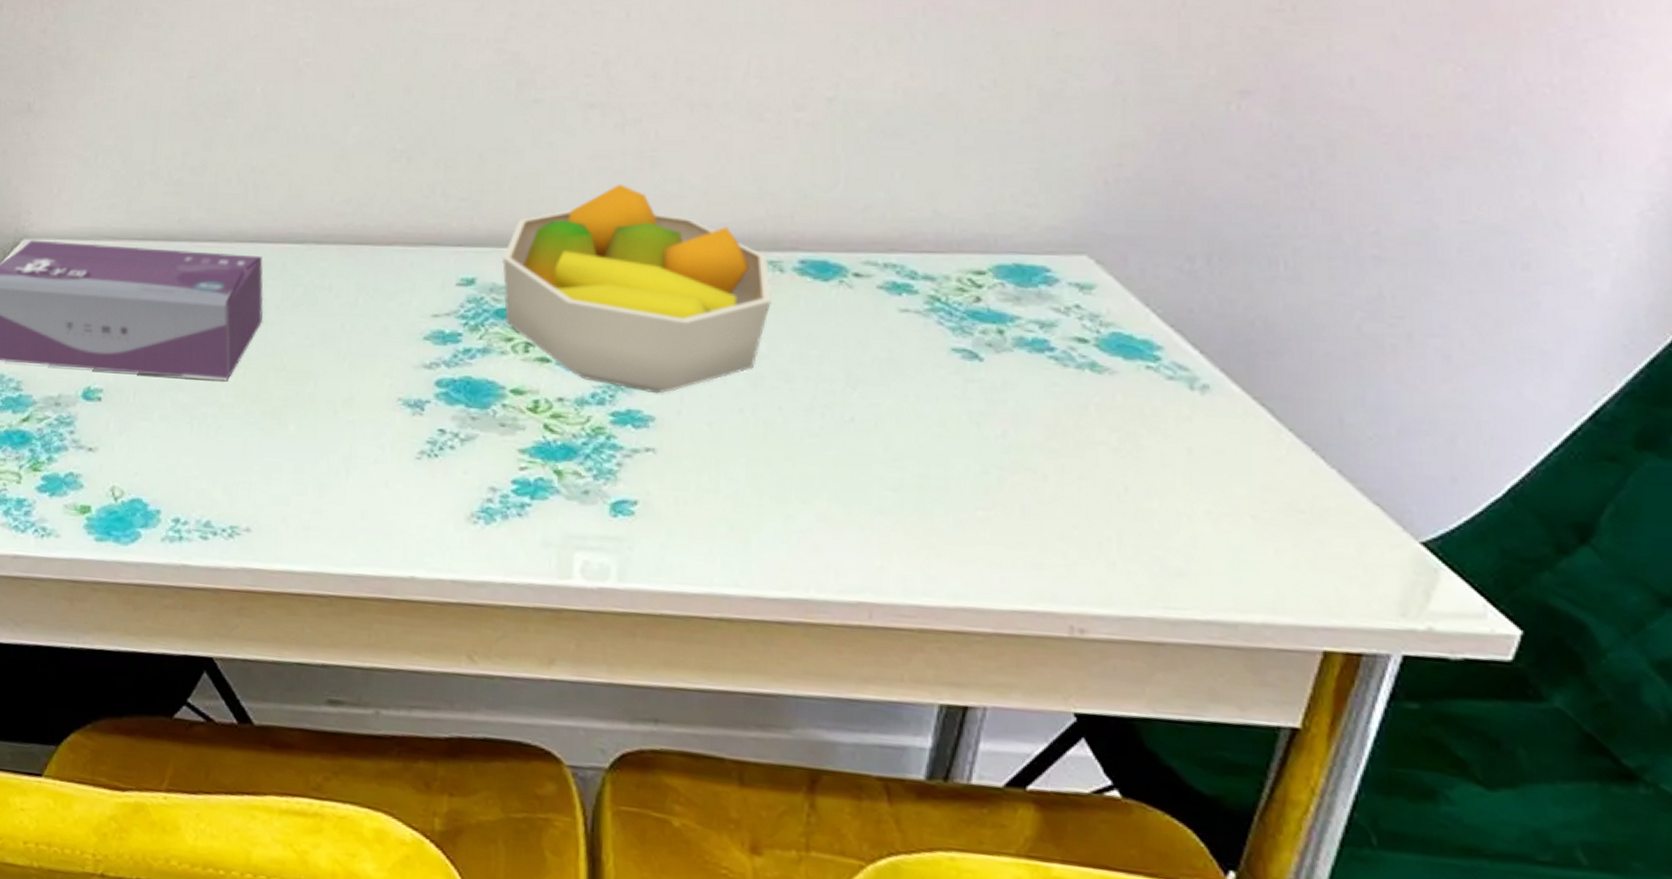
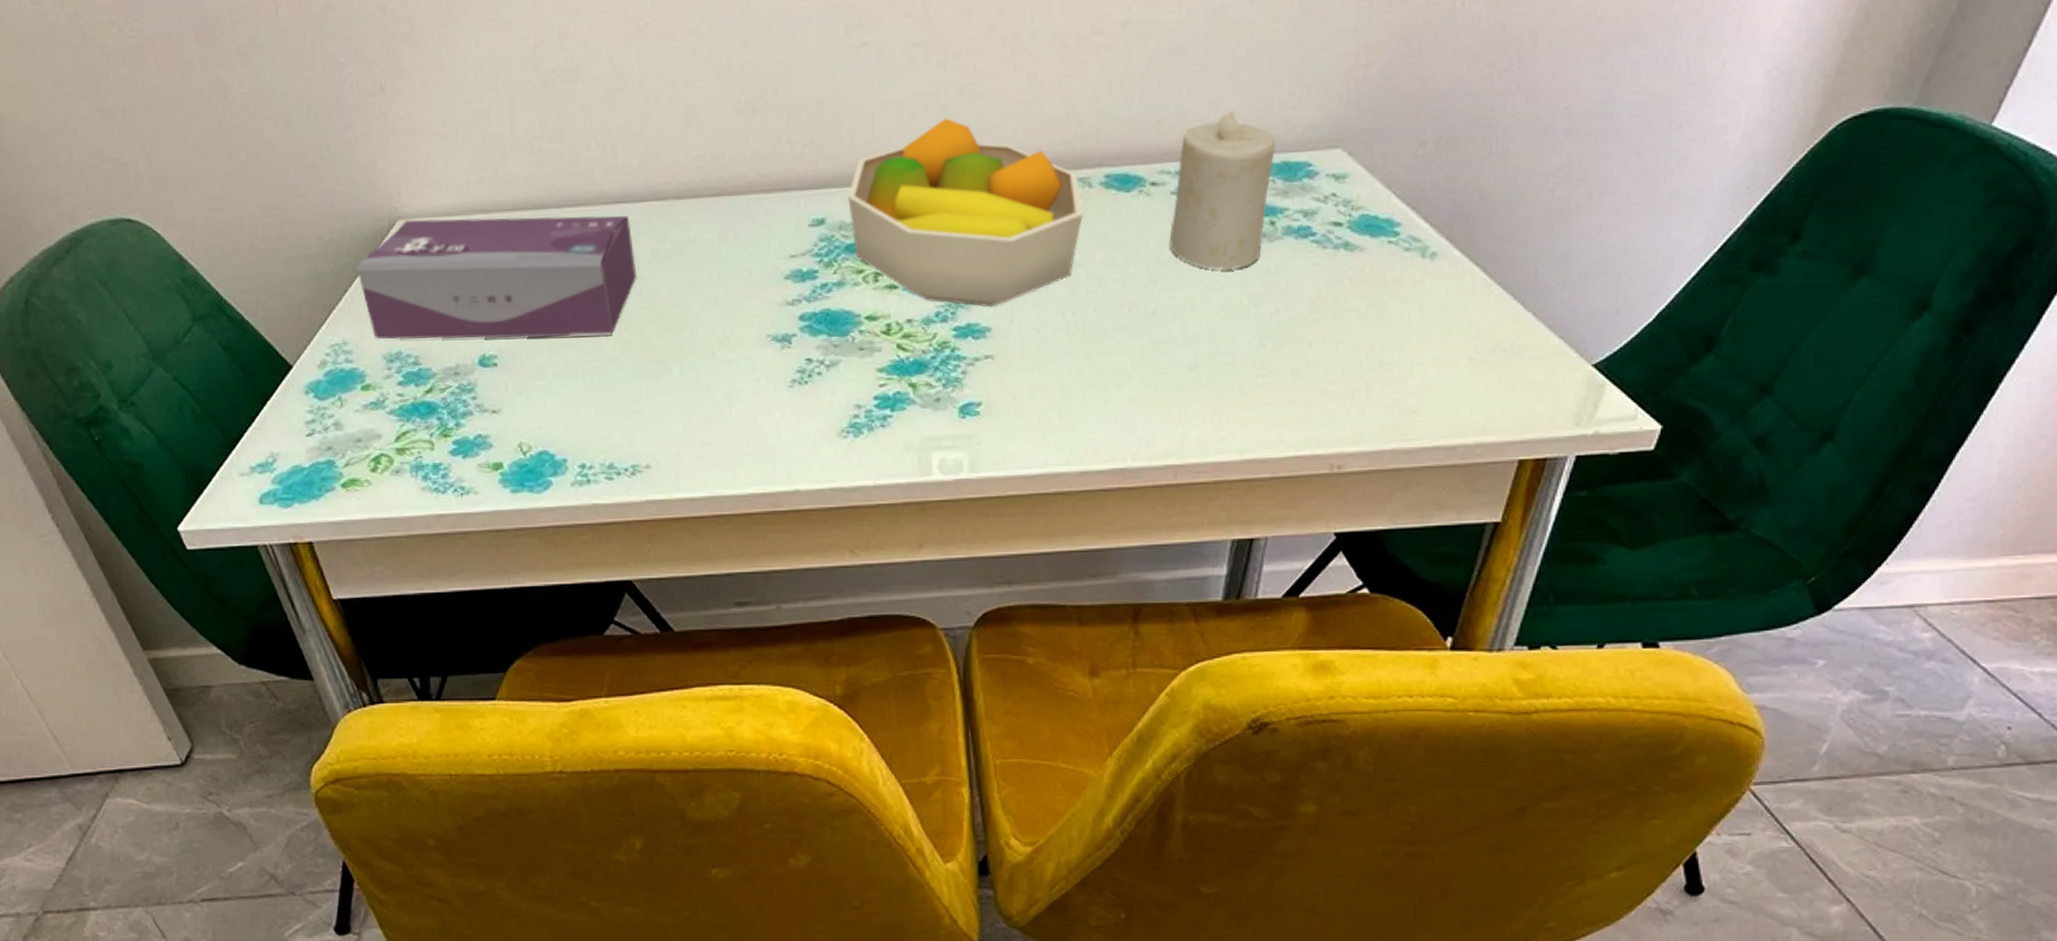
candle: none [873,203,1005,381] -> present [1169,111,1275,271]

